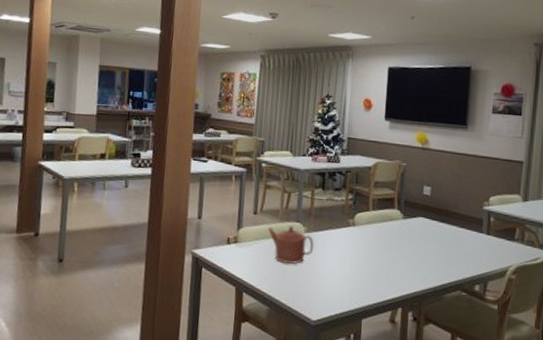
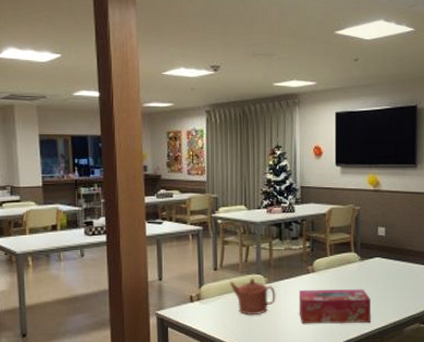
tissue box: none [336,242,411,284] -> present [298,289,371,324]

